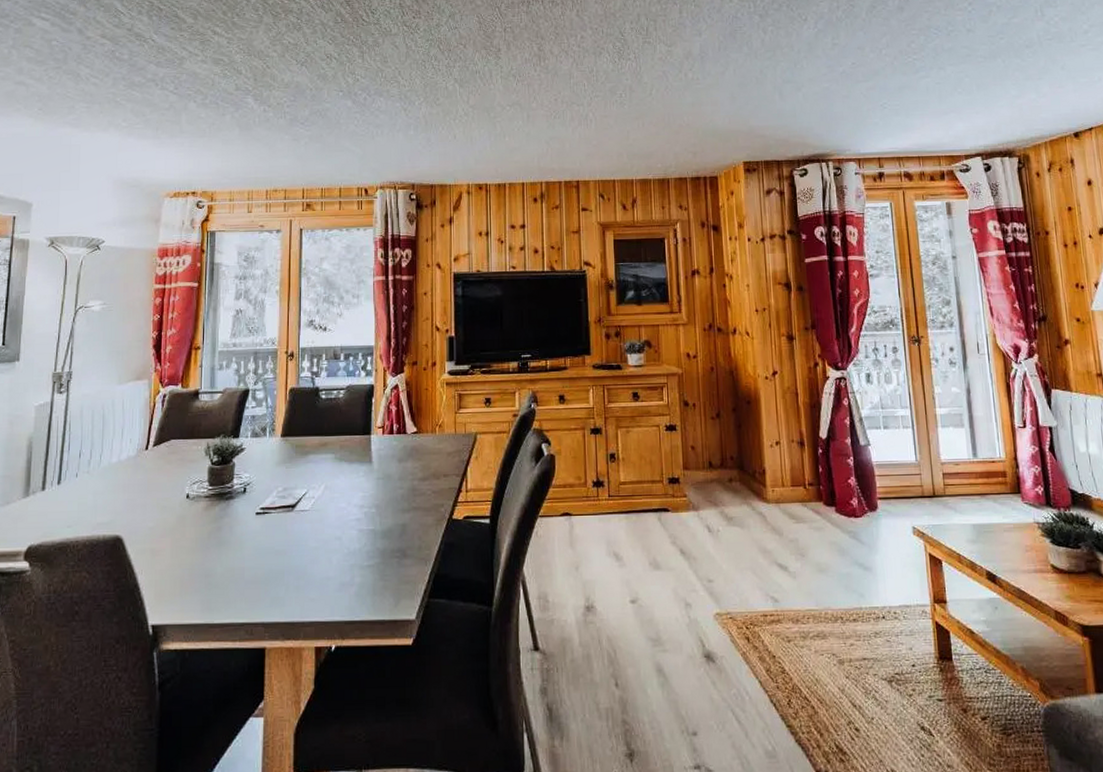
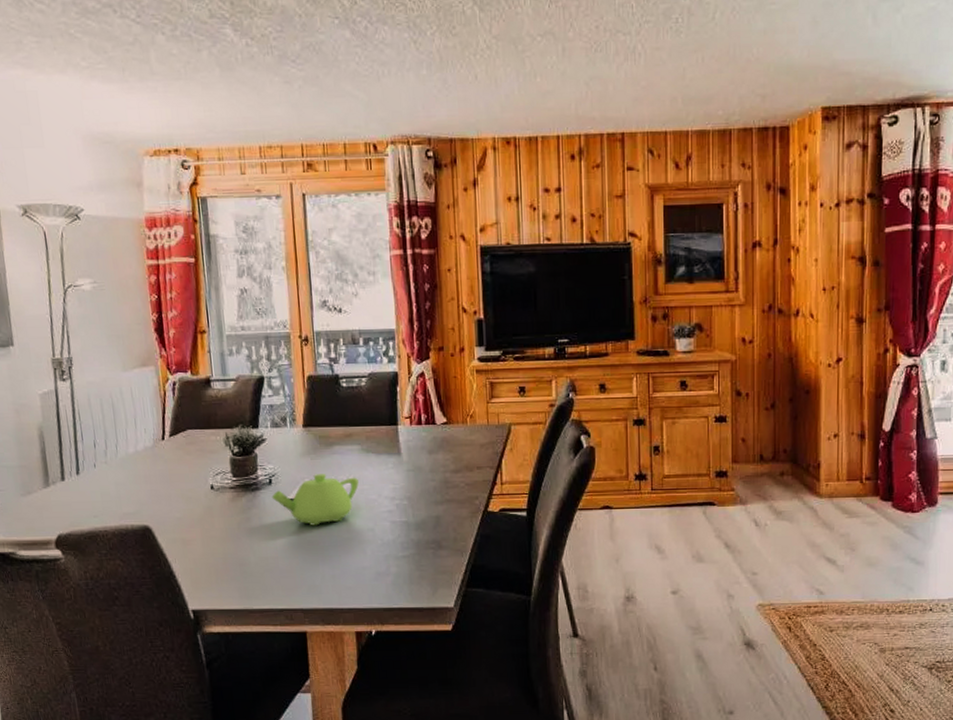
teapot: none [244,482,330,535] -> present [271,474,359,526]

